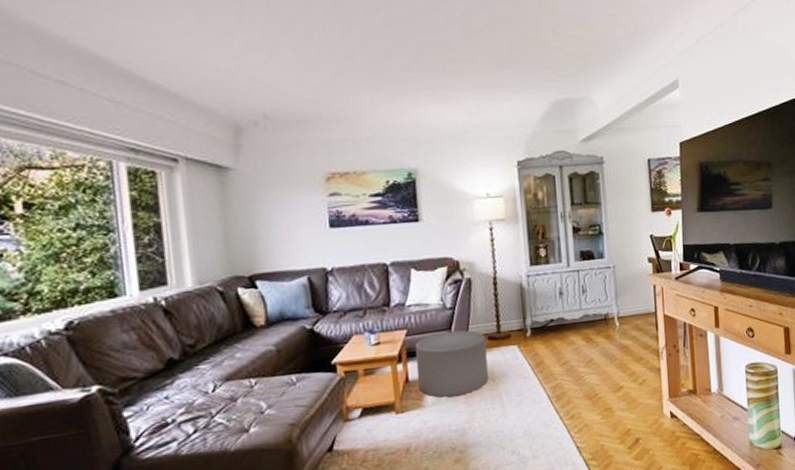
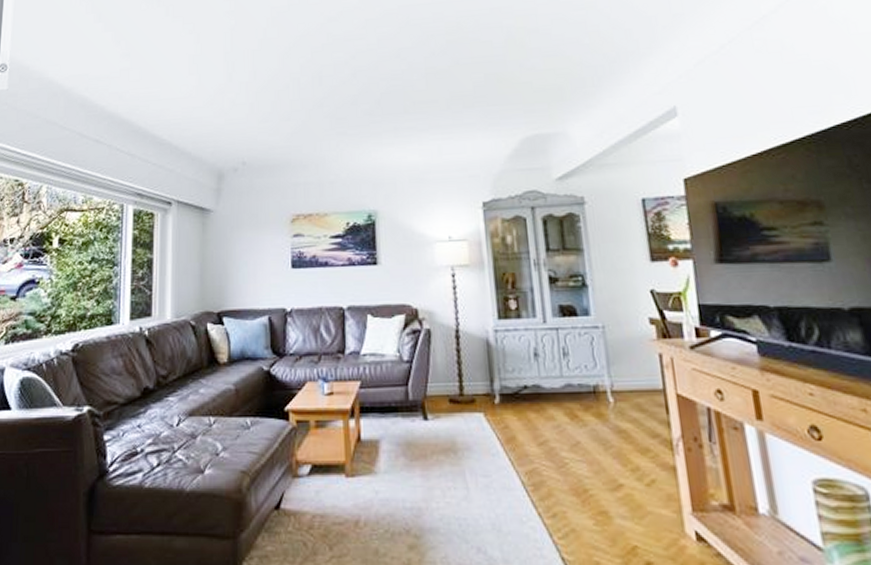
pouf: present [414,330,489,398] -> none [368,387,449,465]

